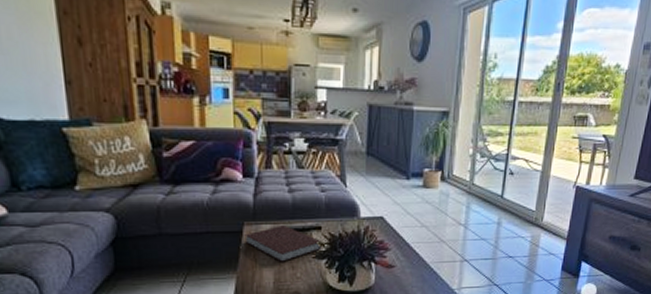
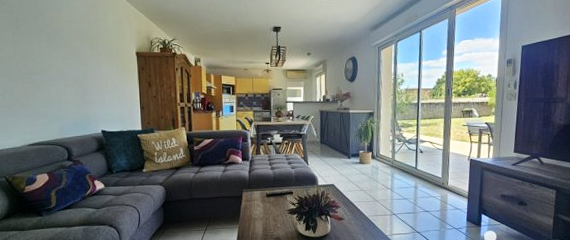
notebook: present [244,224,322,262] -> none [243,191,293,217]

